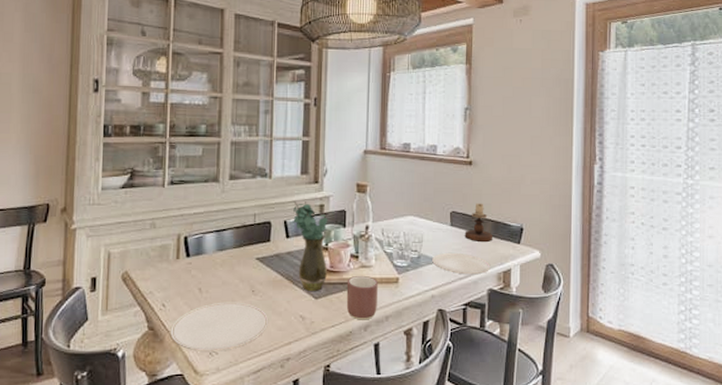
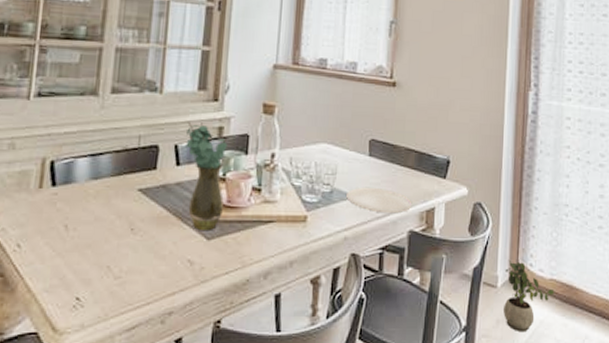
plate: present [170,302,269,351] -> none [25,242,150,304]
mug: present [346,275,379,320] -> none [244,212,284,266]
candlestick: present [464,203,492,242] -> none [384,130,415,175]
potted plant: none [576,313,623,376] -> present [503,259,555,333]

